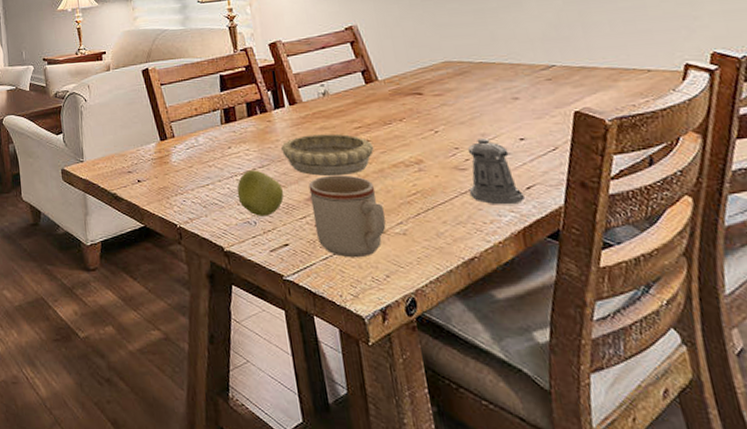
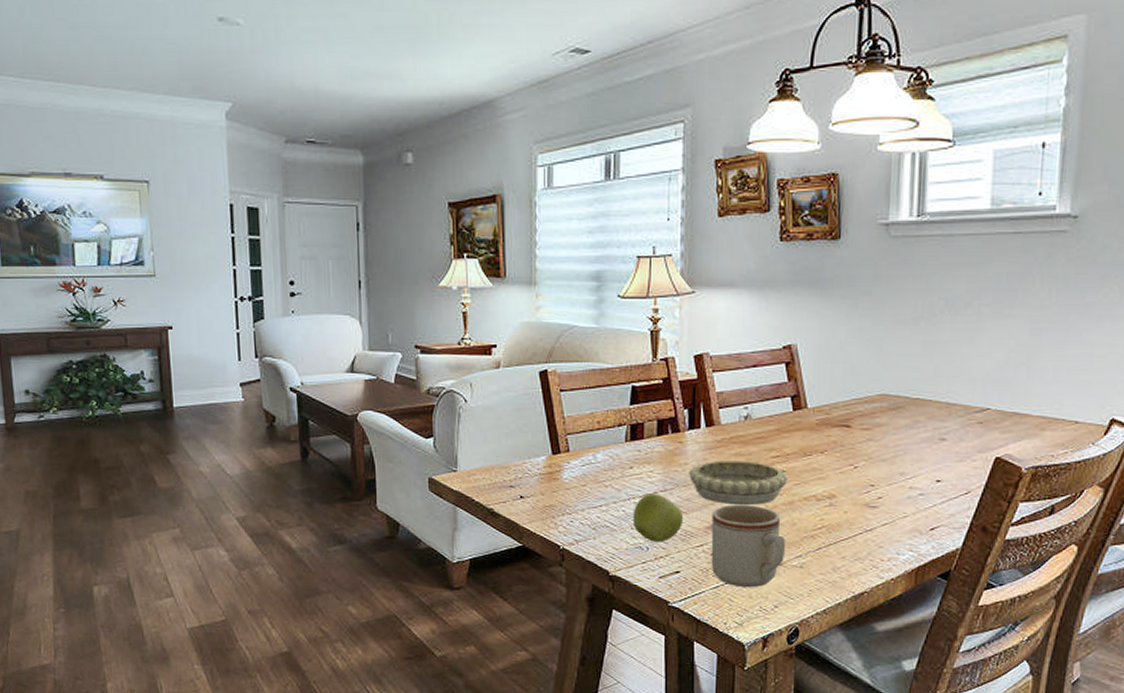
pepper shaker: present [467,137,525,205] -> none [874,476,926,544]

